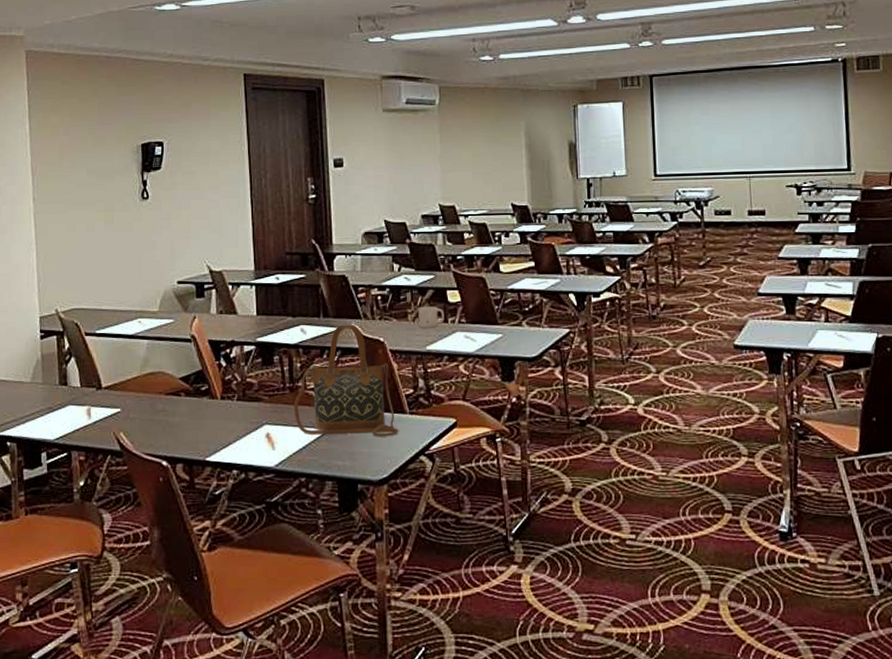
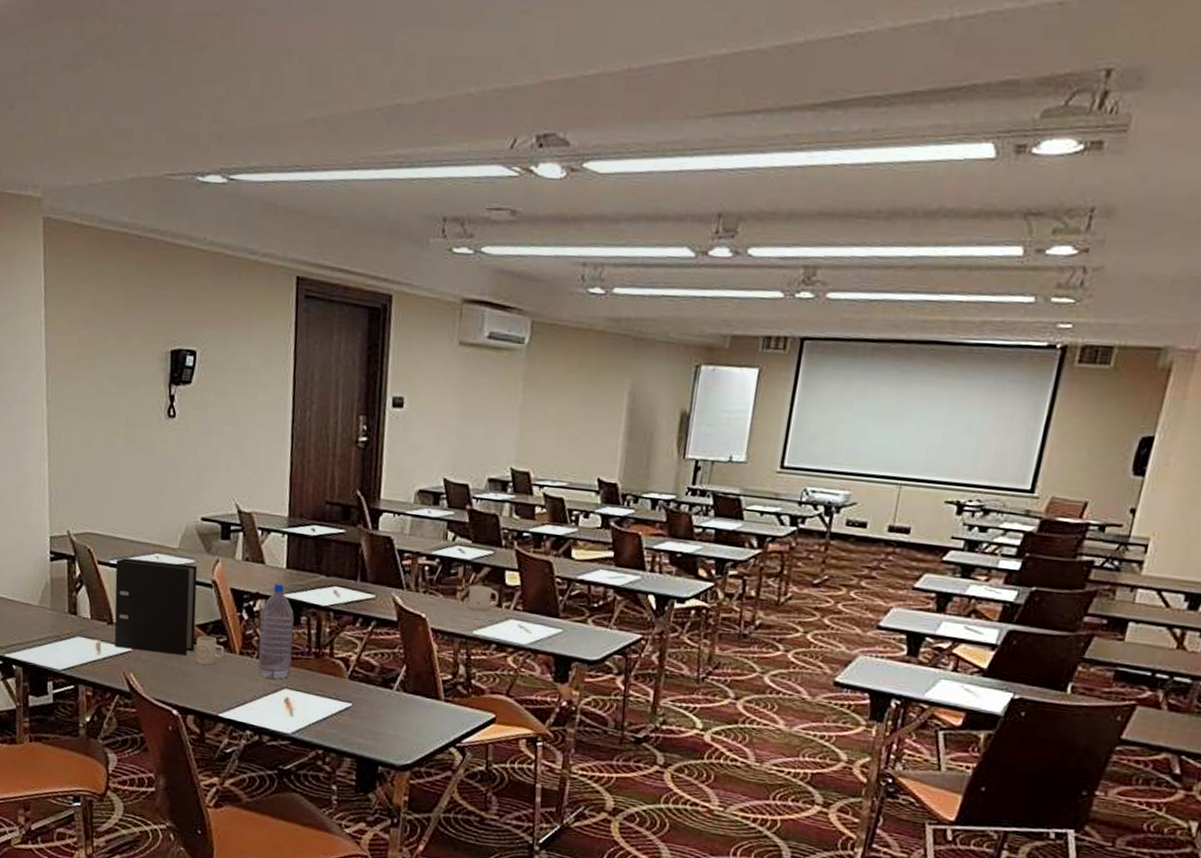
binder: none [102,324,179,410] -> present [114,558,198,656]
mug: none [180,386,207,414] -> present [195,635,225,666]
water bottle: none [237,330,269,417] -> present [258,583,294,679]
handbag: present [293,324,399,437] -> none [317,592,430,723]

